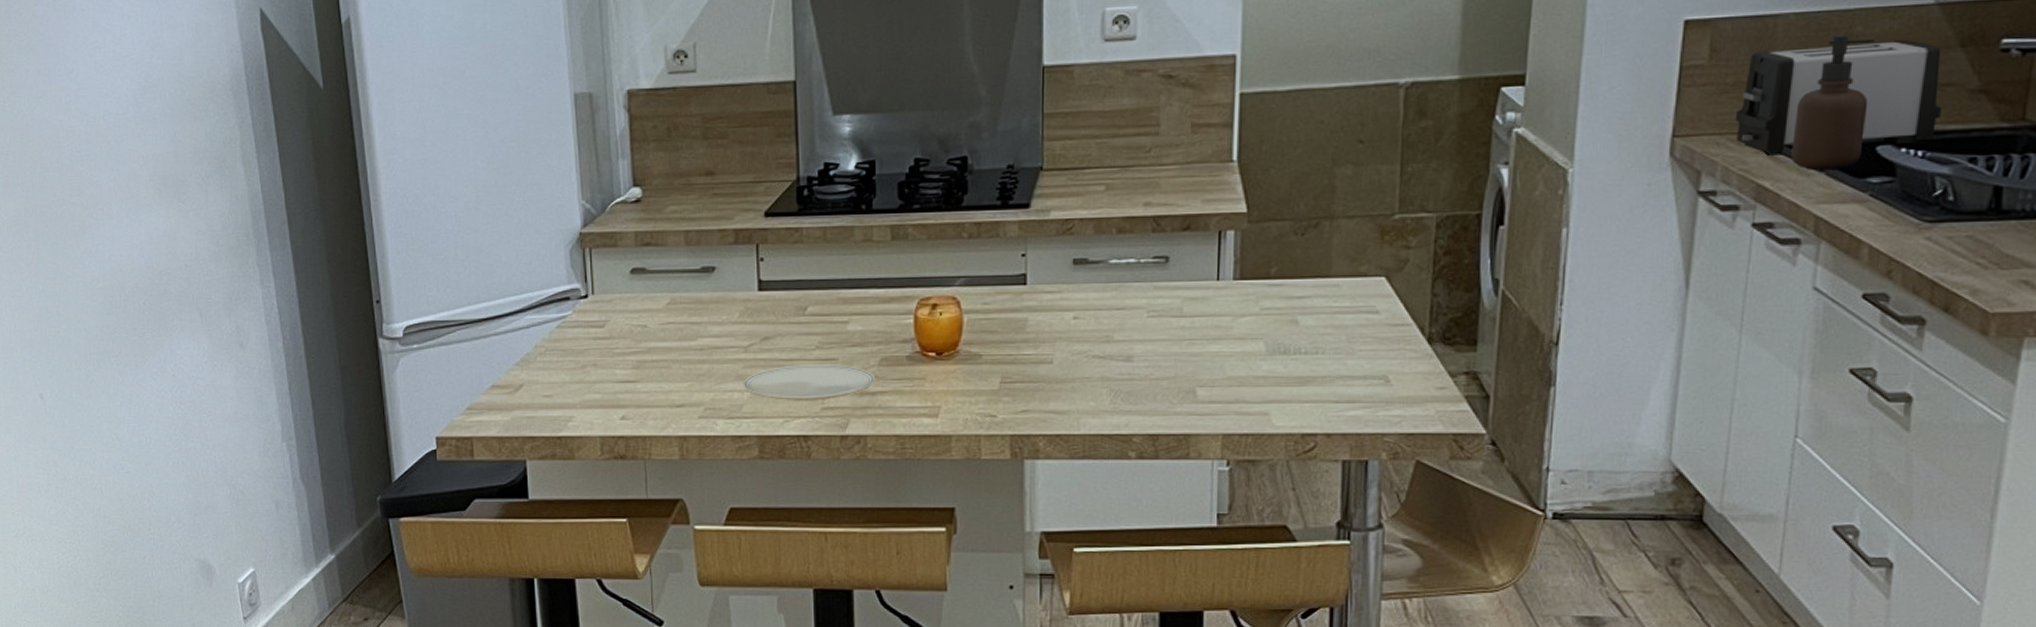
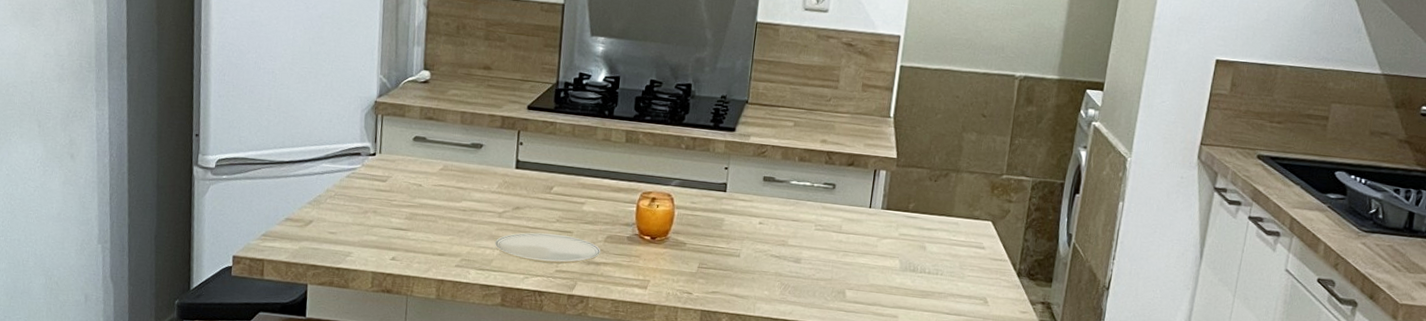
toaster: present [1735,39,1943,156] -> none [1243,90,1383,175]
soap dispenser: present [1791,34,1874,170] -> none [1278,86,1340,185]

